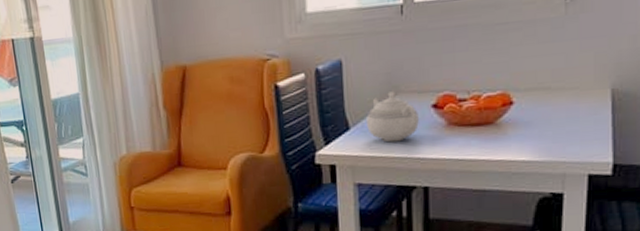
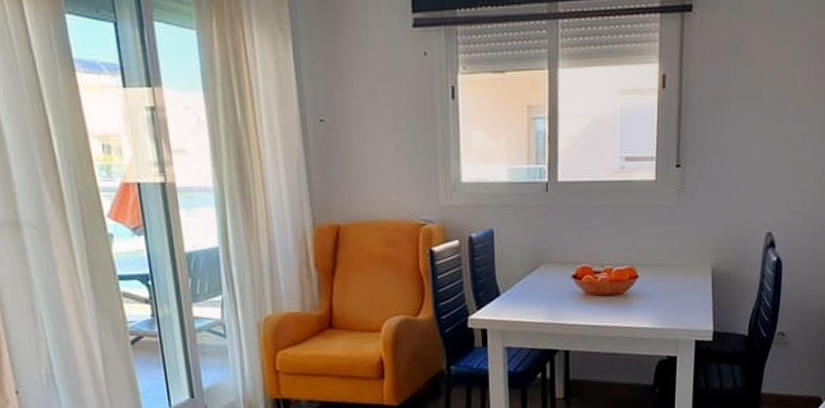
teapot: present [366,91,419,143] -> none [515,262,561,309]

